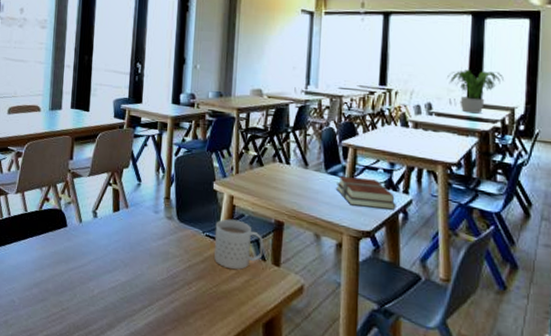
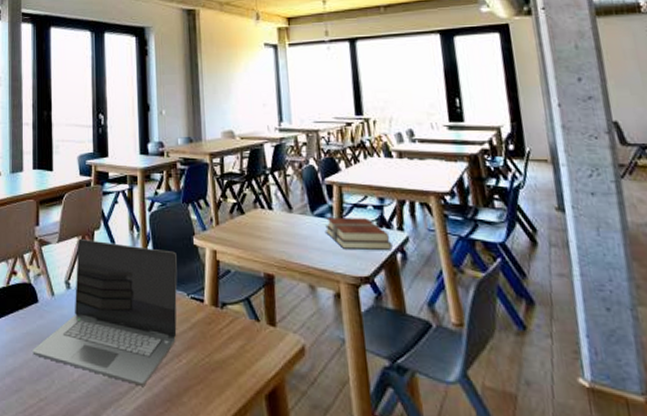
laptop: none [58,174,197,306] -> present [32,238,177,386]
mug: present [214,219,264,270] -> none [200,277,256,335]
potted plant: present [447,70,504,114] -> none [425,90,483,137]

